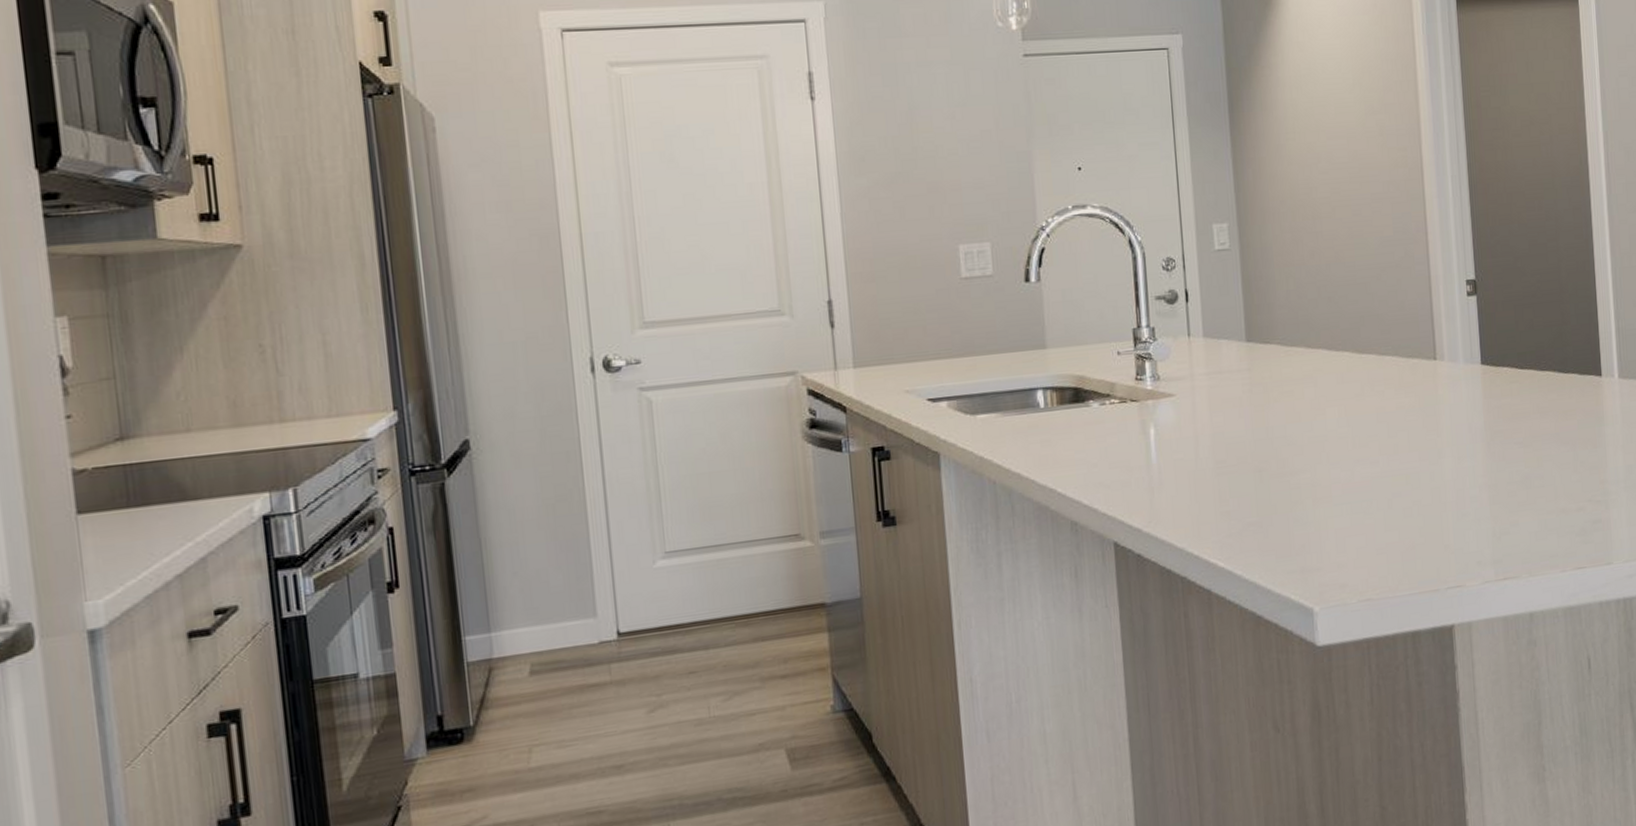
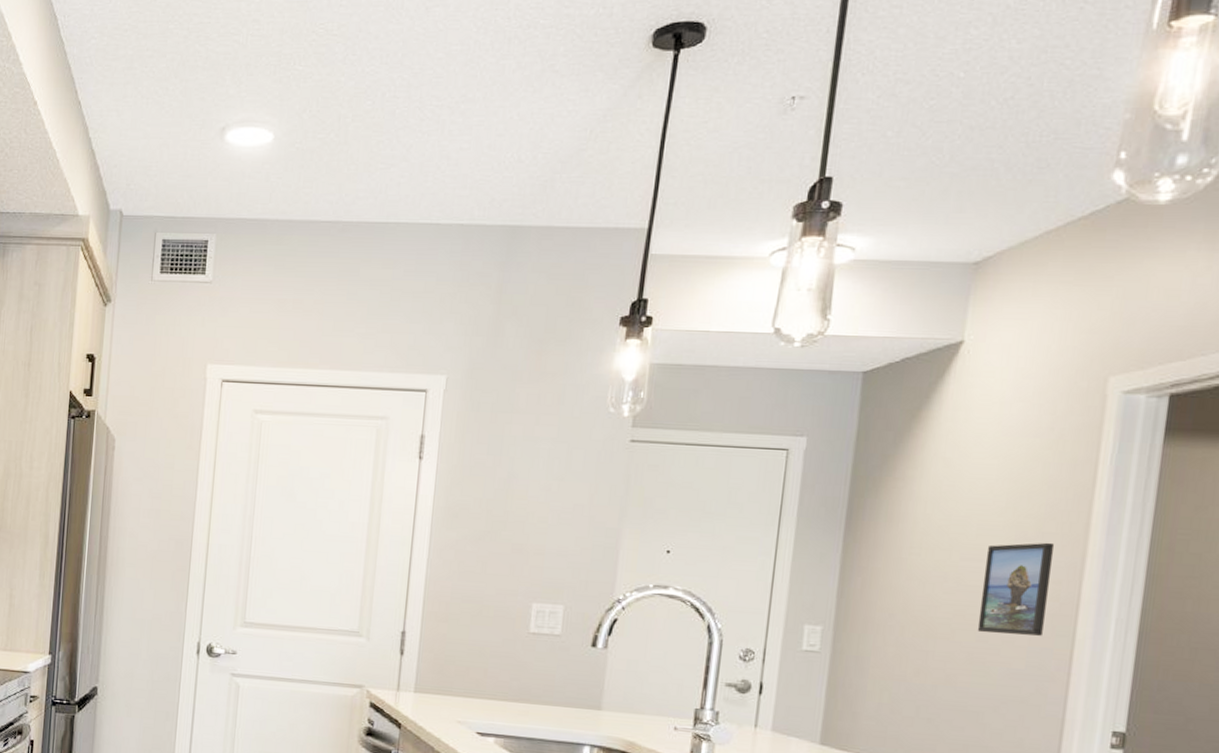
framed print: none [1345,112,1401,207] -> present [977,542,1055,636]

